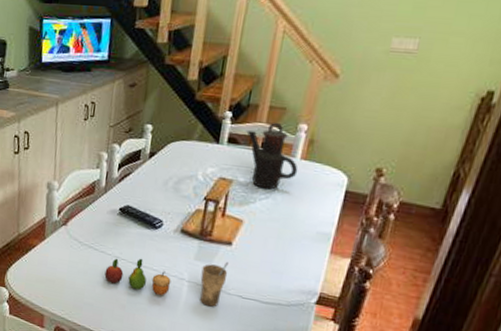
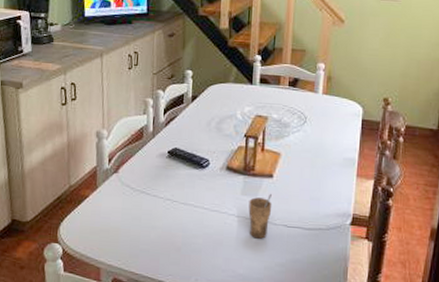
fruit: present [104,258,171,296] -> none [158,198,222,234]
teapot: present [246,123,298,190] -> none [275,64,322,123]

